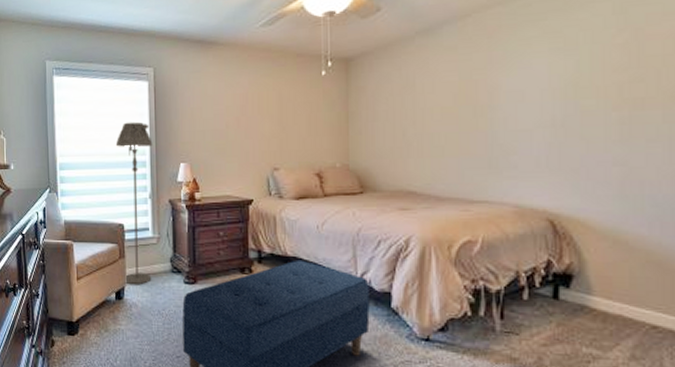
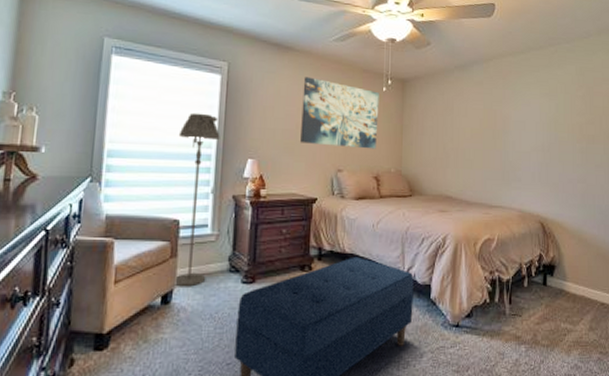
wall art: none [230,71,318,144] -> present [300,77,379,149]

